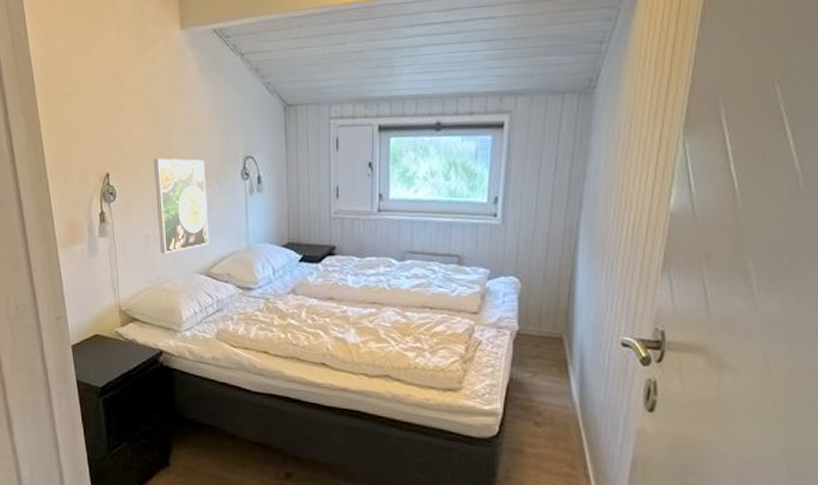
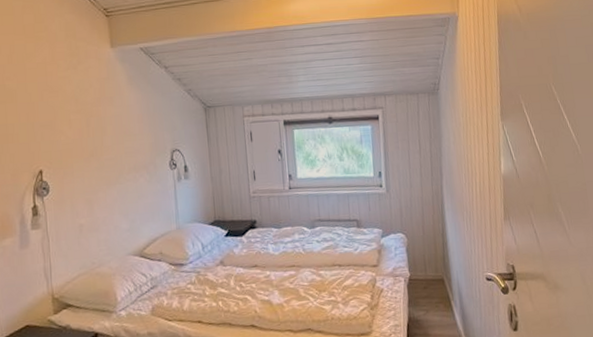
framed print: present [154,158,210,254] -> none [87,154,142,240]

